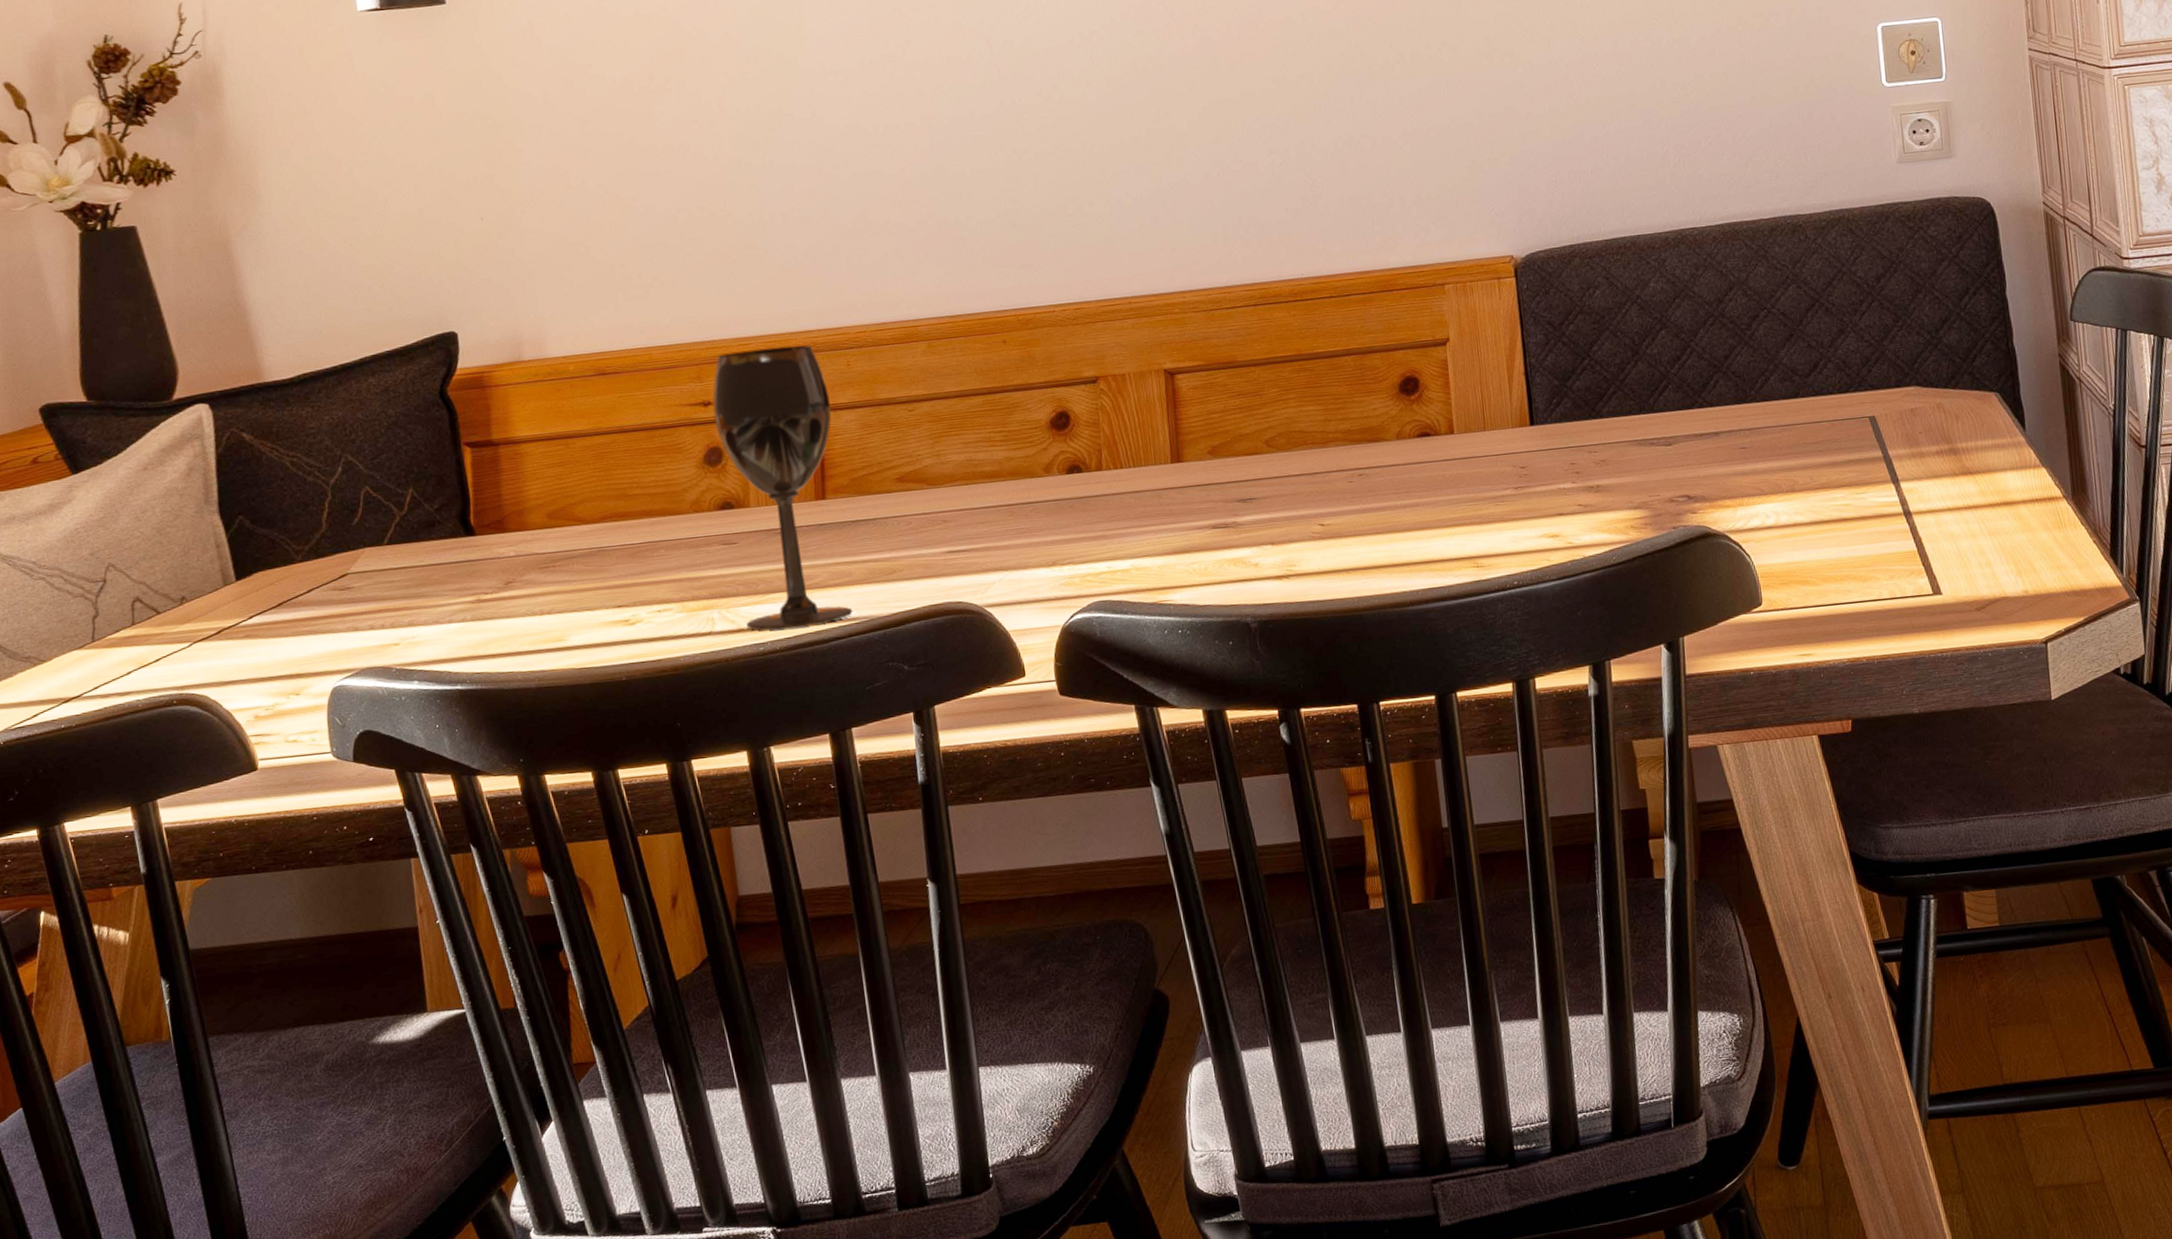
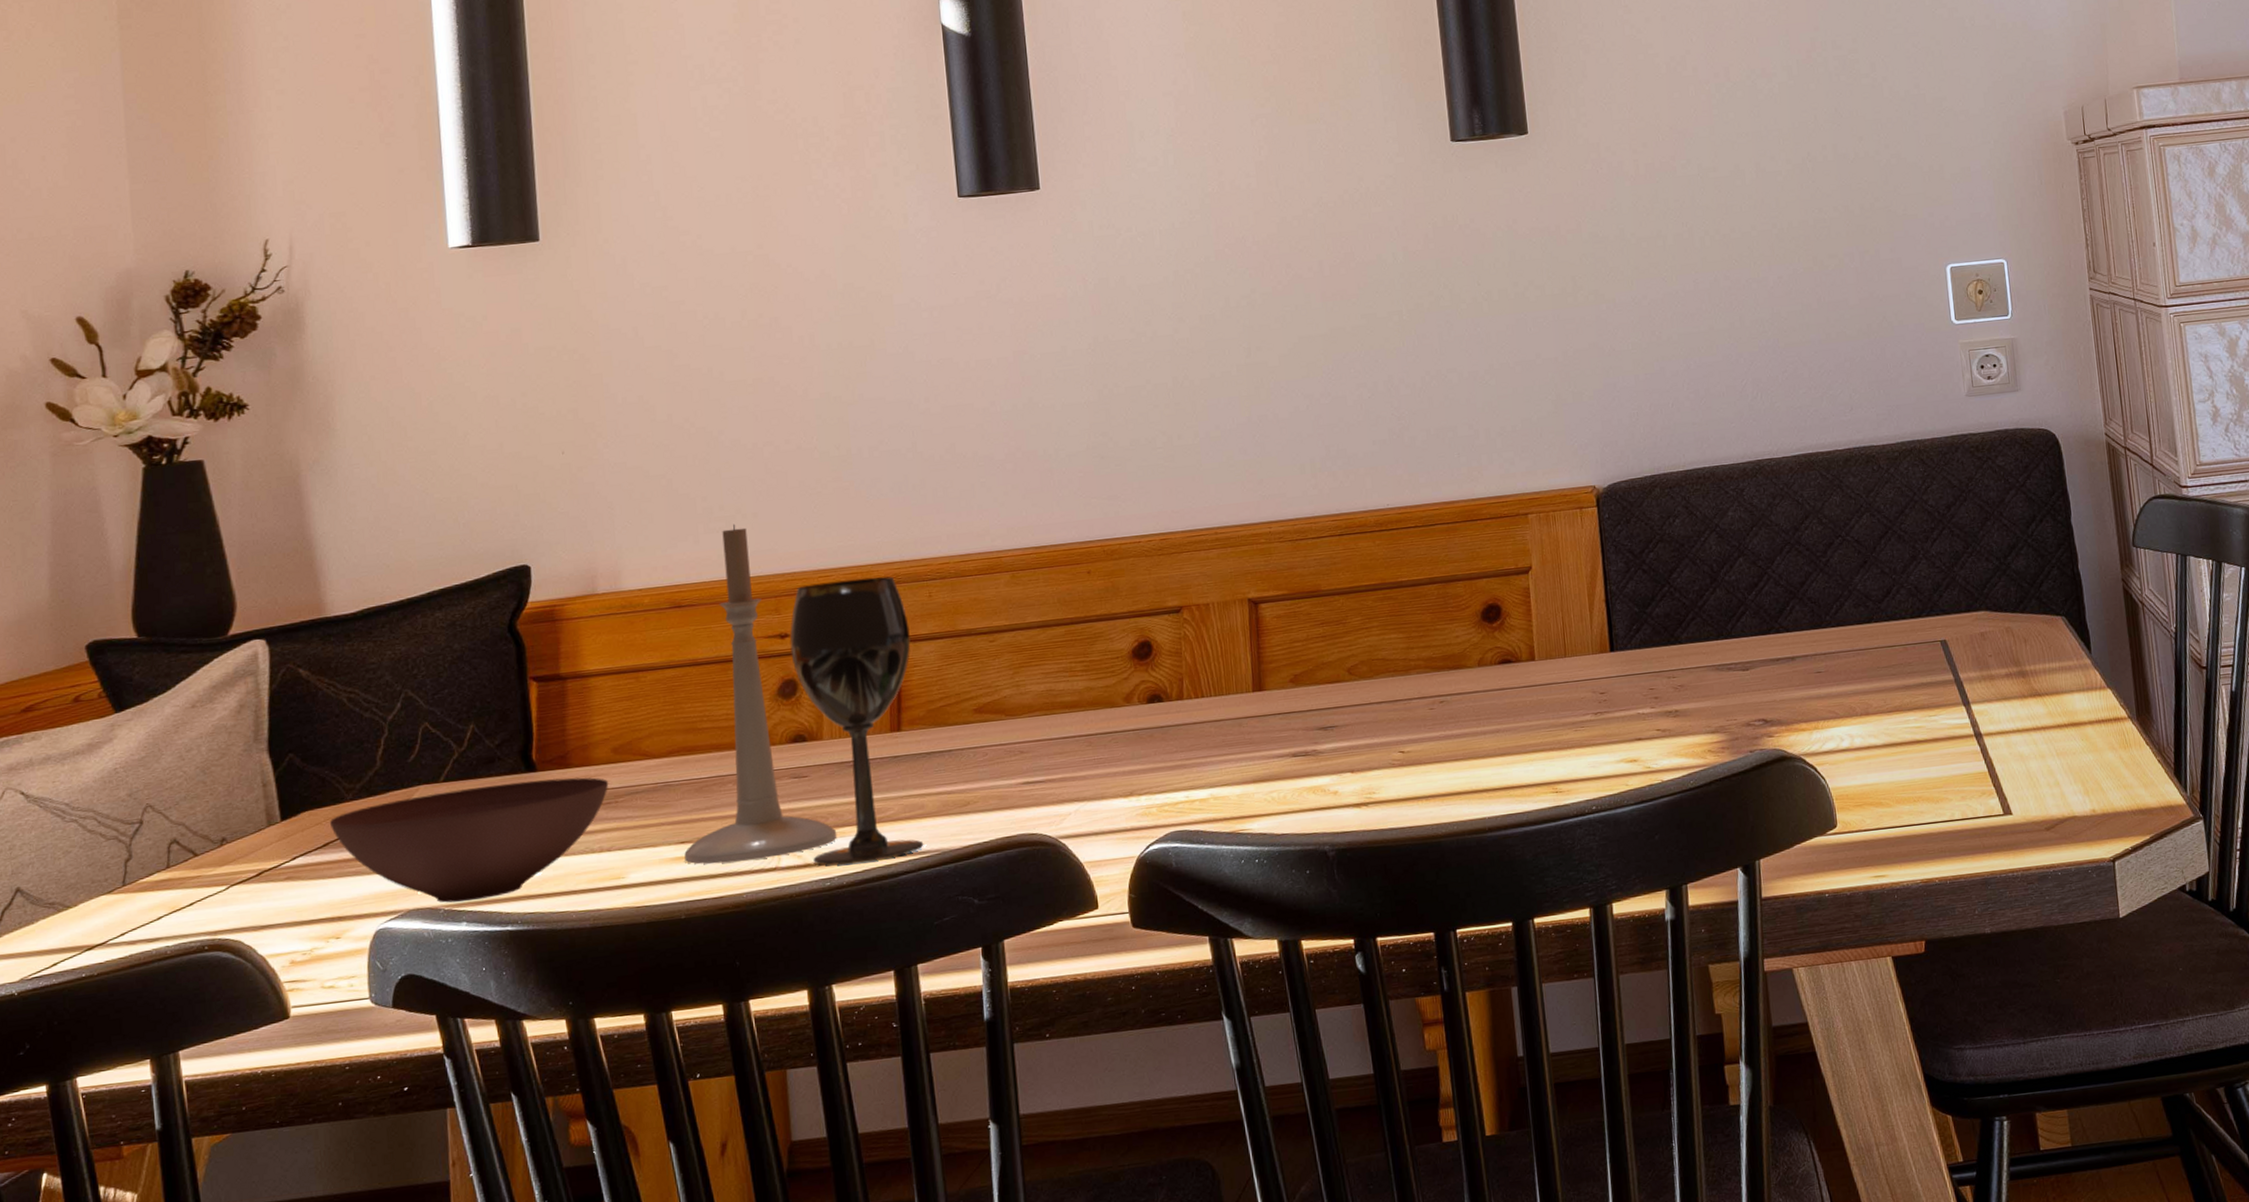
bowl: none [281,542,546,662] -> present [329,777,609,903]
candlestick: none [621,291,769,628] -> present [684,524,837,865]

